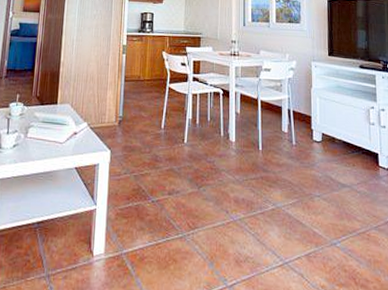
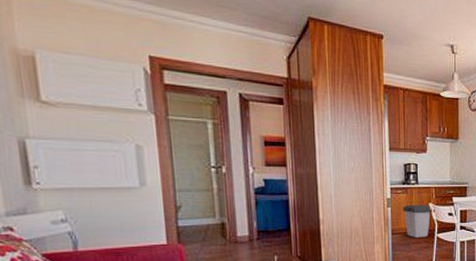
trash can: none [137,52,165,87] -> present [403,204,432,238]

